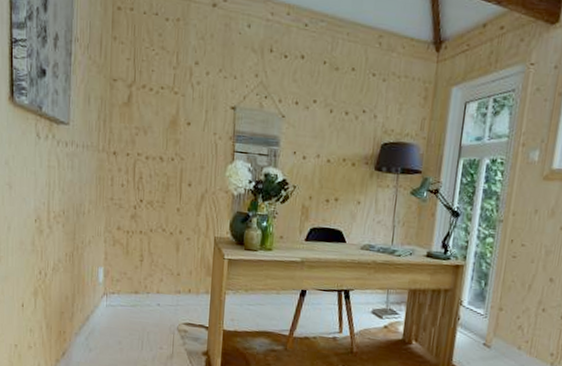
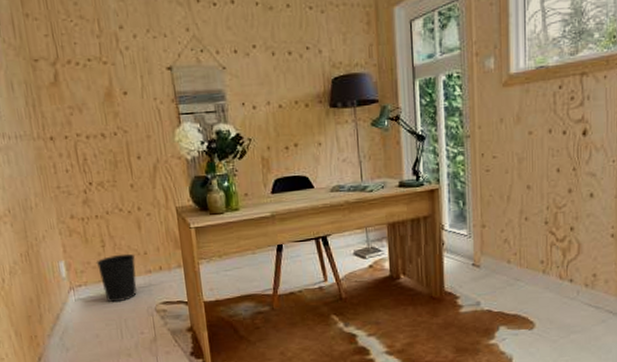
wastebasket: none [132,270,169,315] -> present [96,253,137,303]

